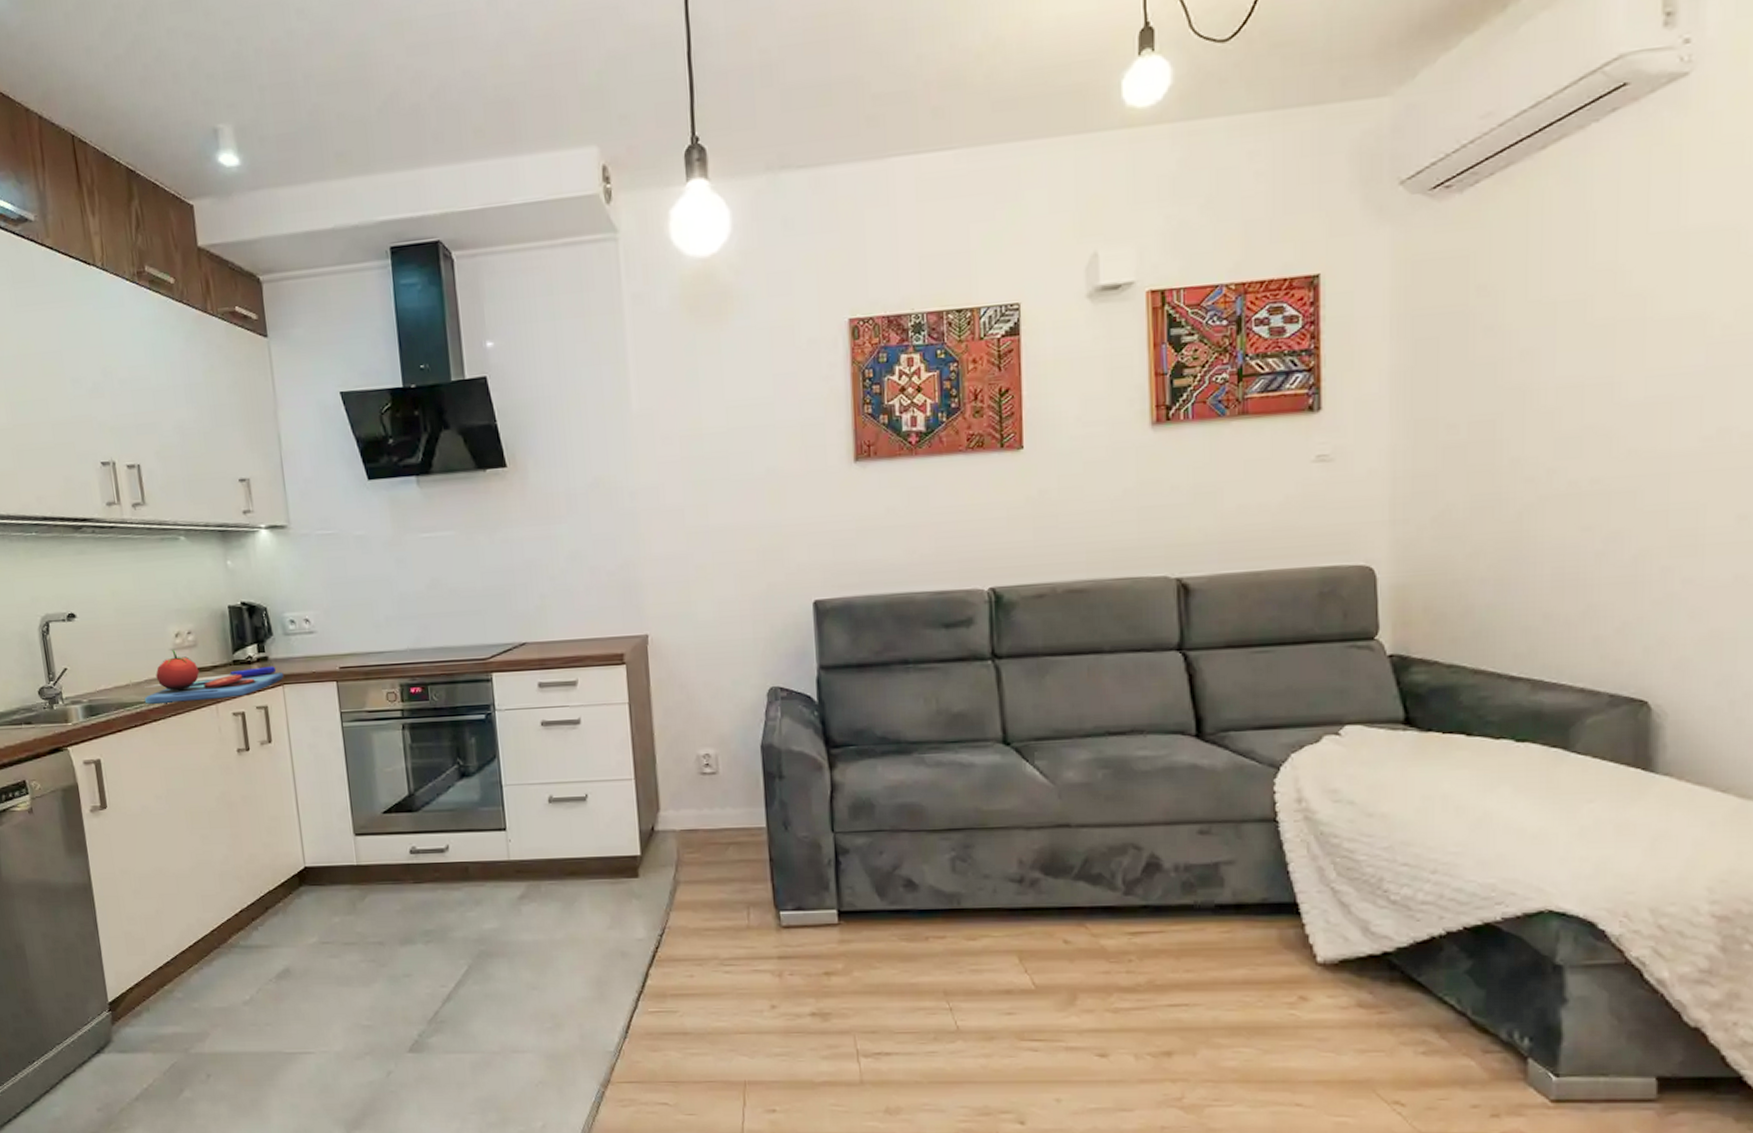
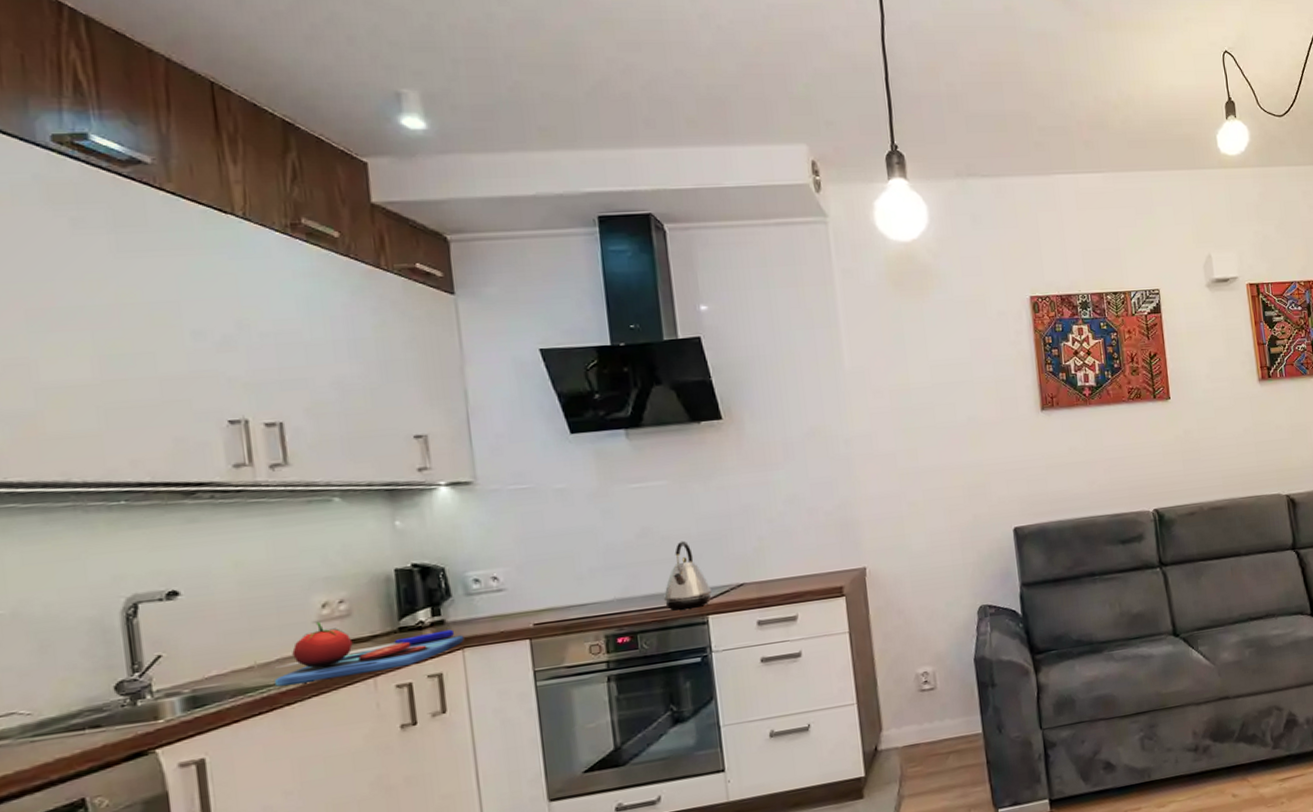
kettle: none [450,594,496,665] -> present [663,540,713,611]

